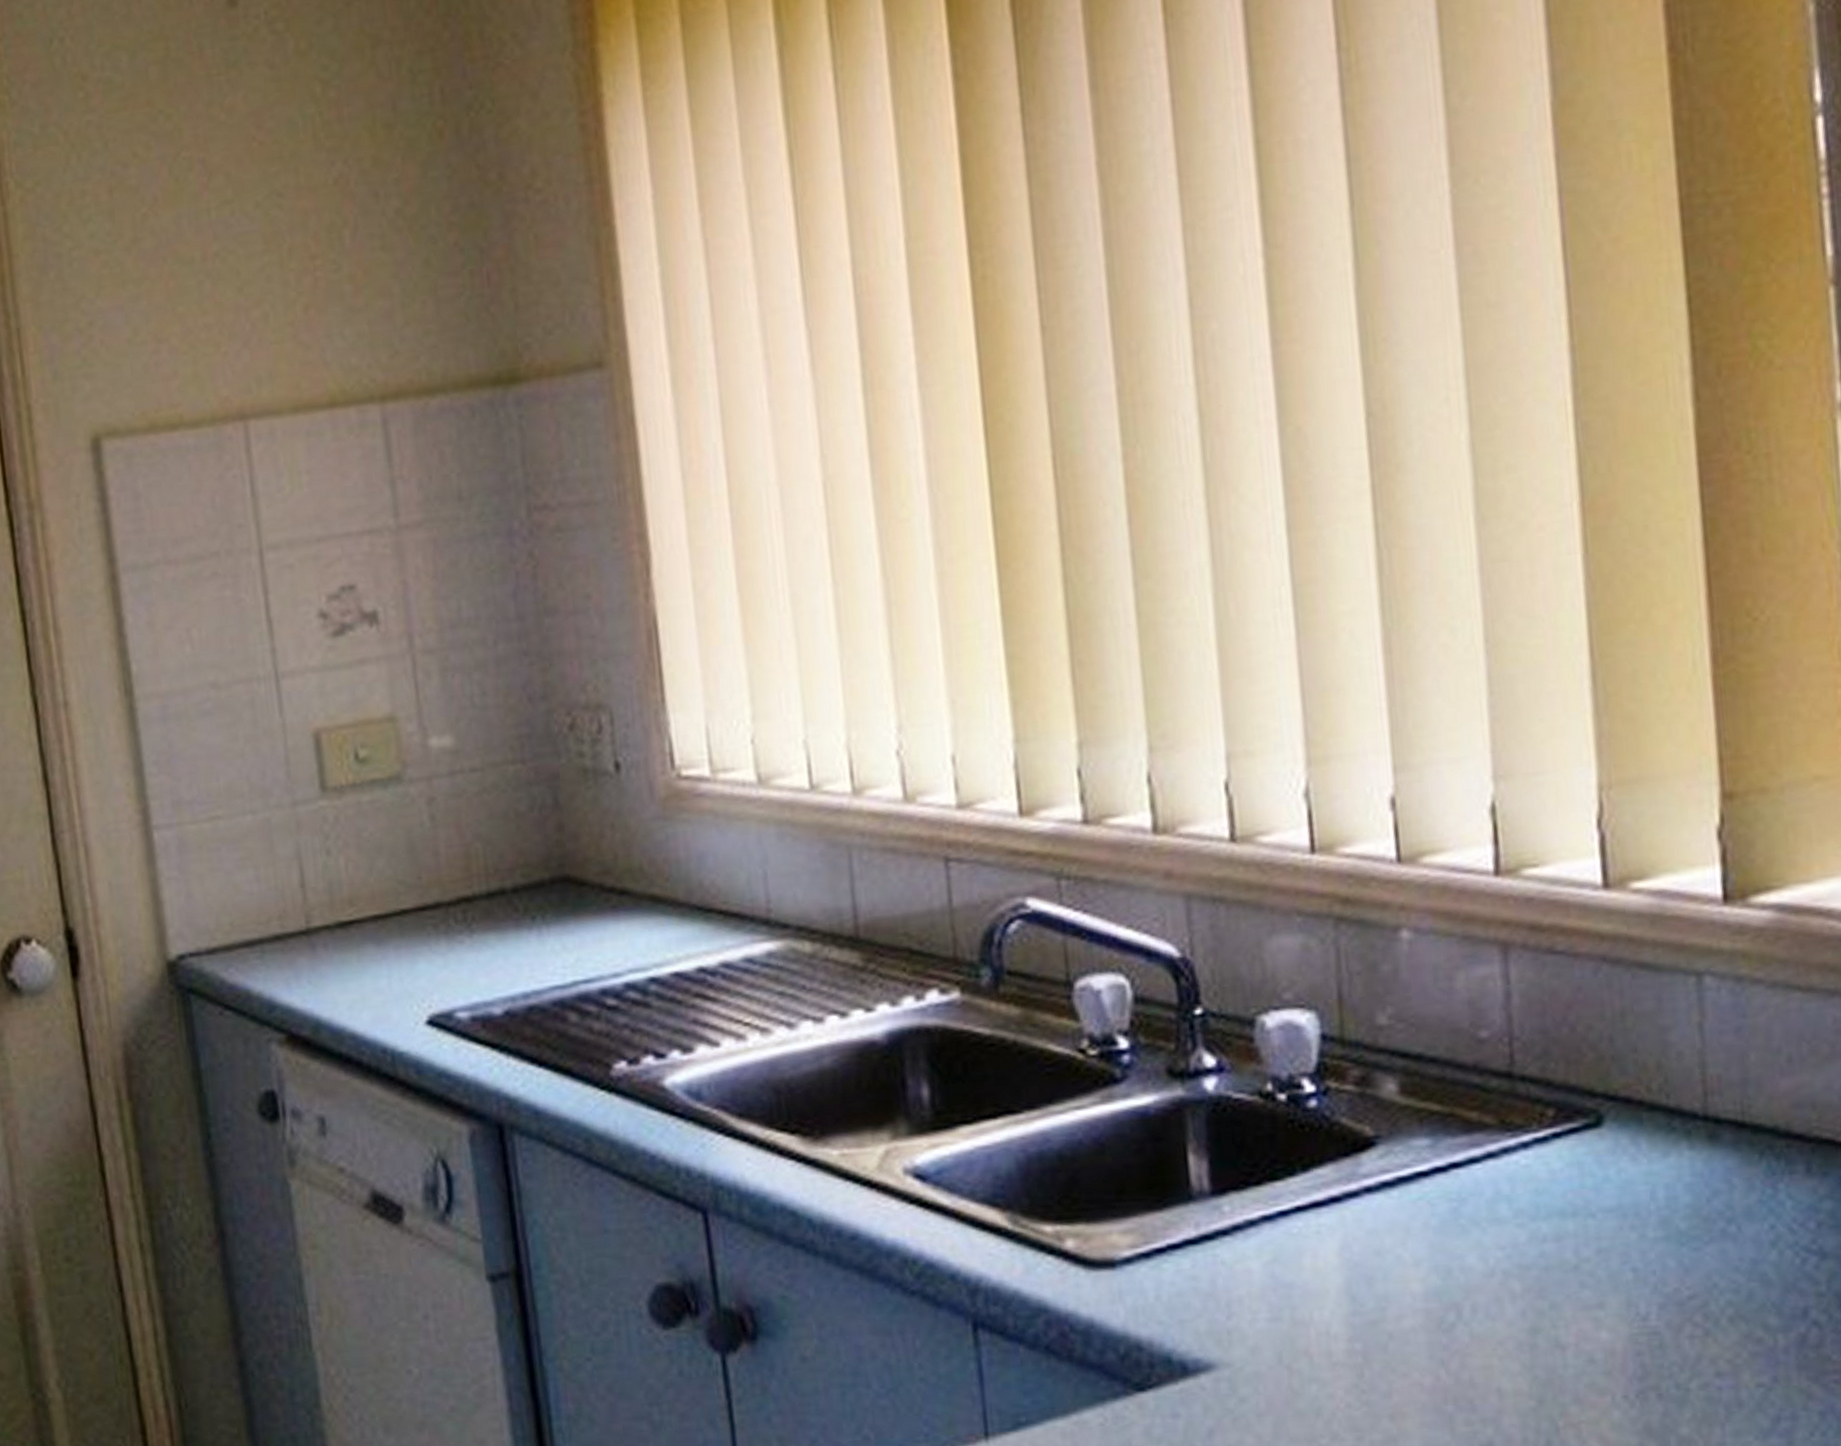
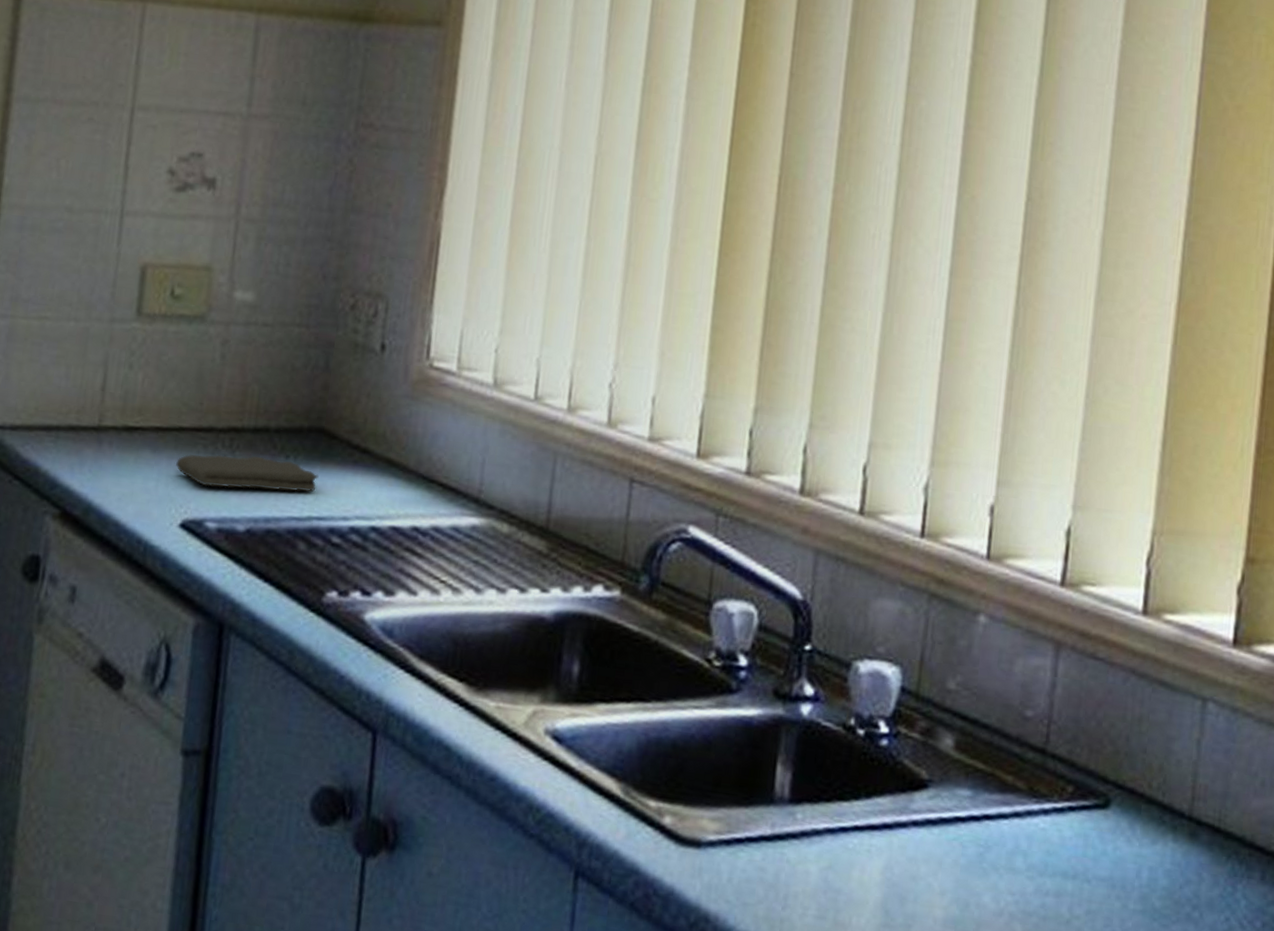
washcloth: none [406,922,575,972] -> present [176,454,319,492]

